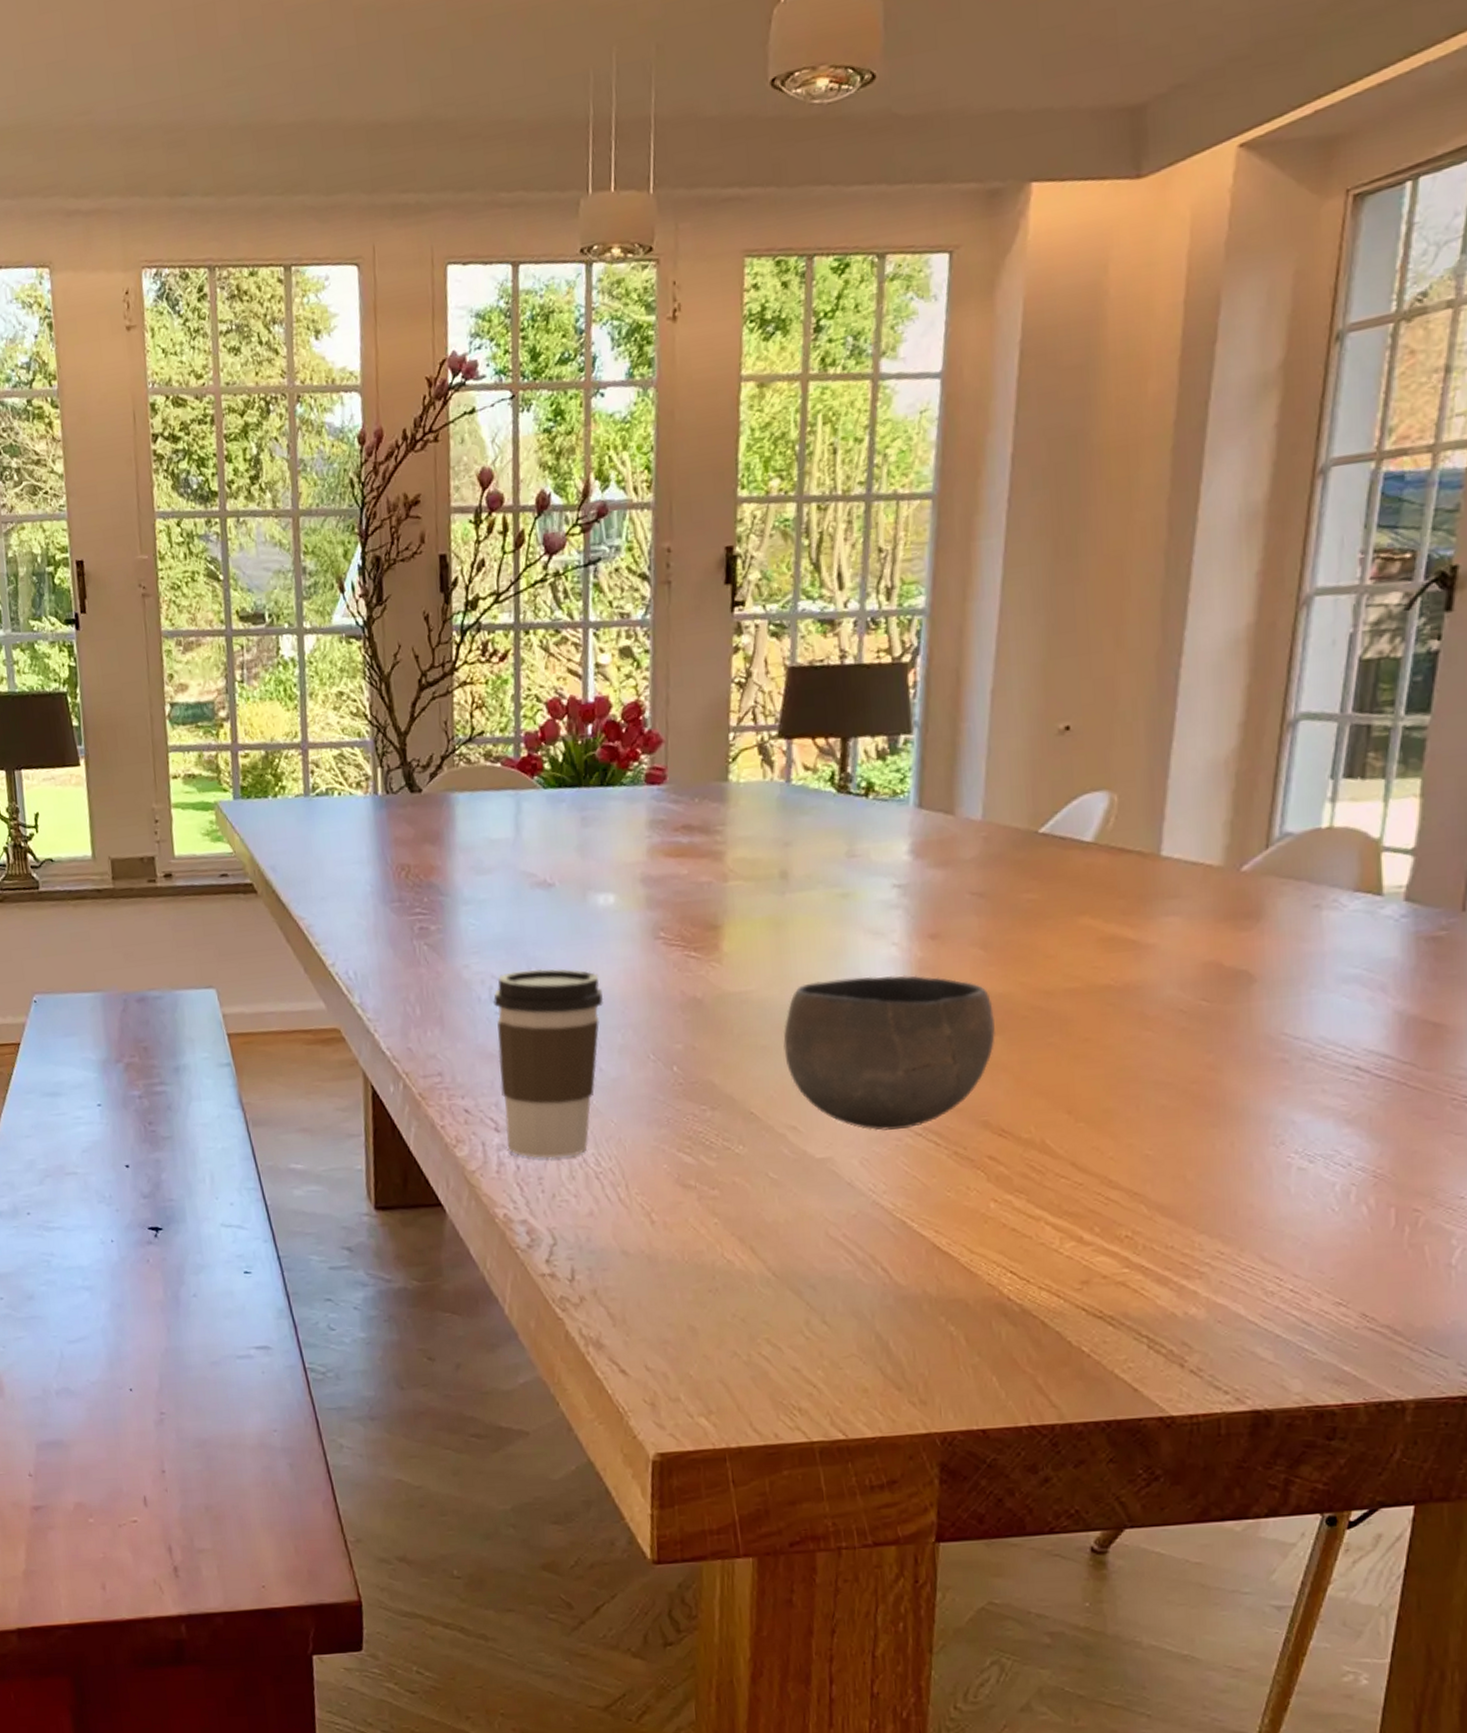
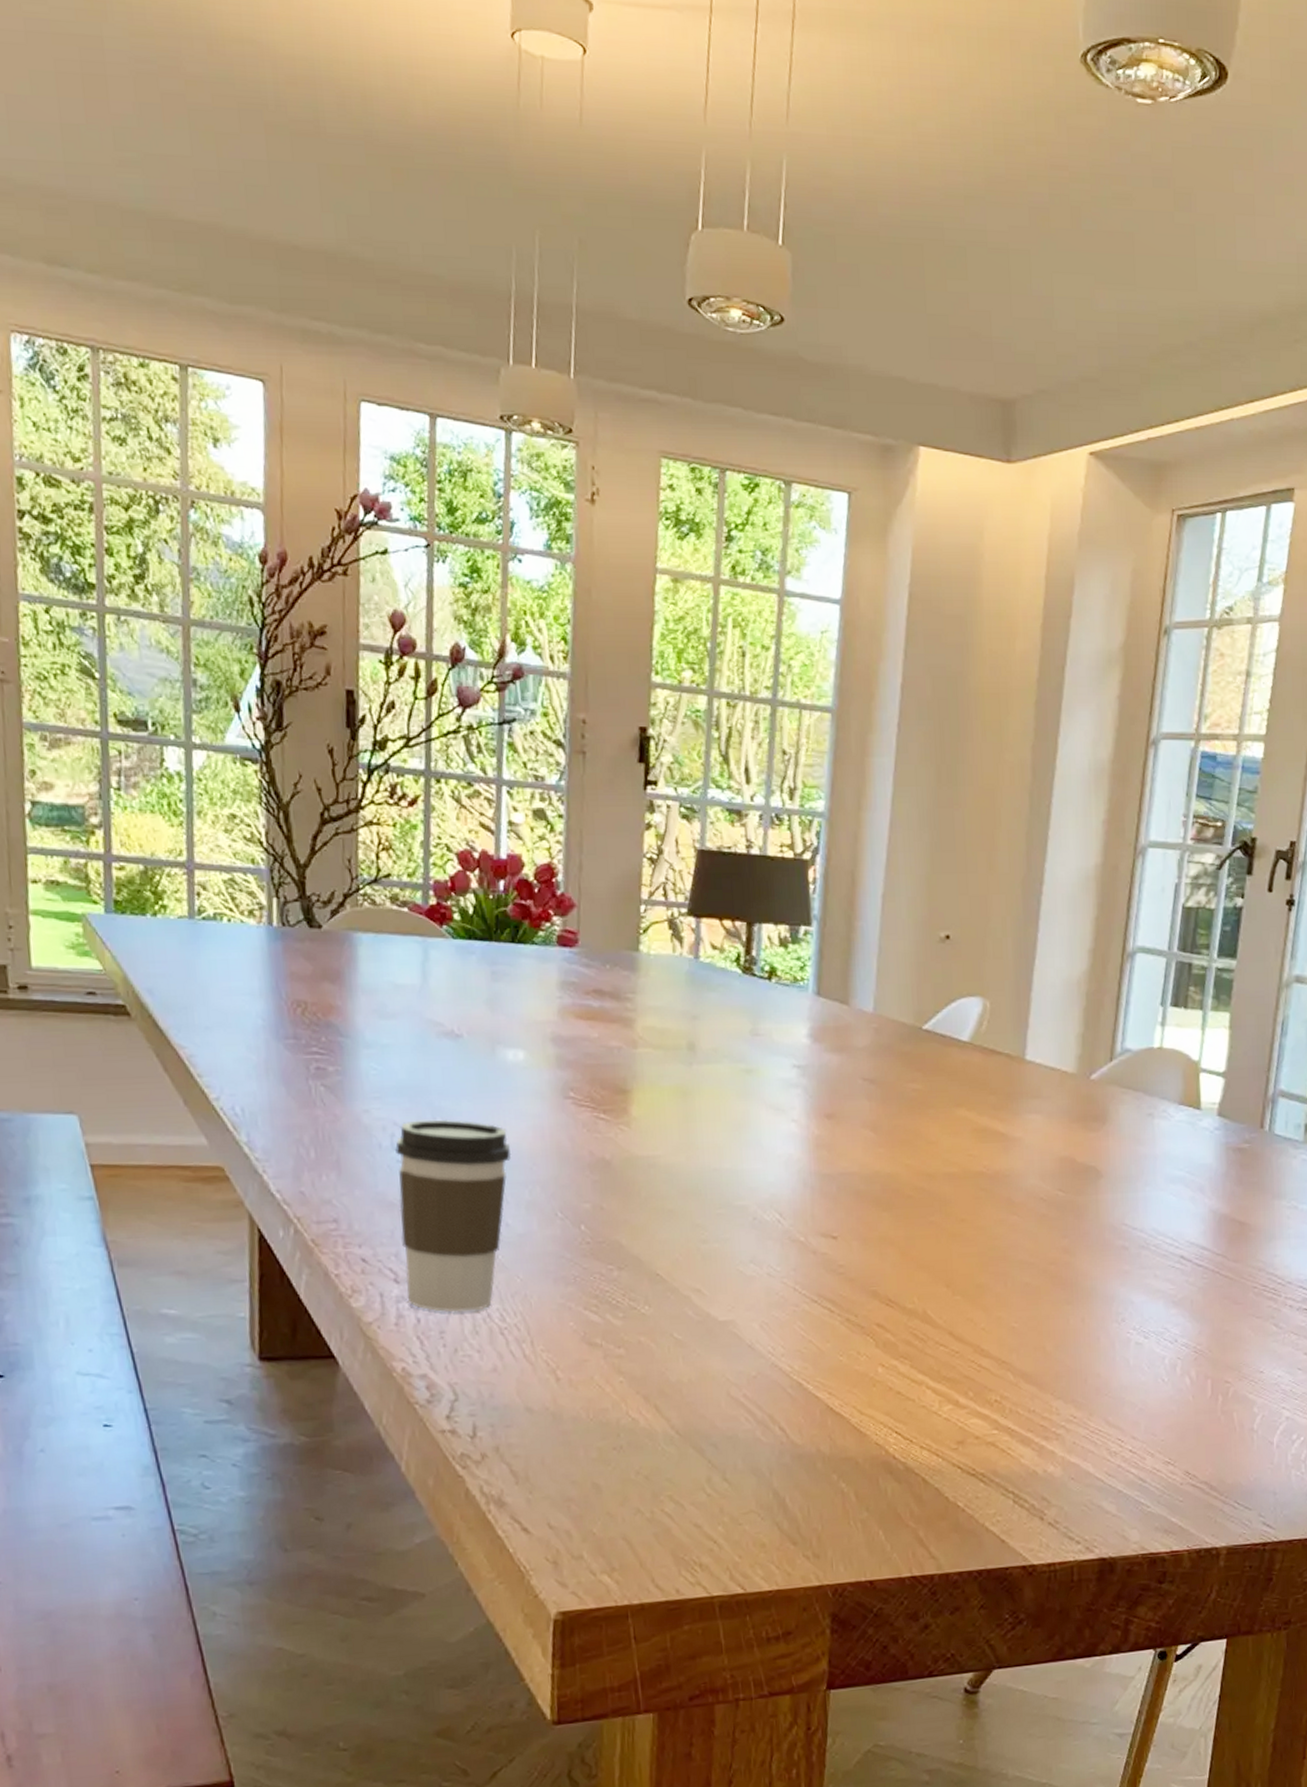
bowl: present [783,975,995,1131] -> none [689,1149,884,1297]

